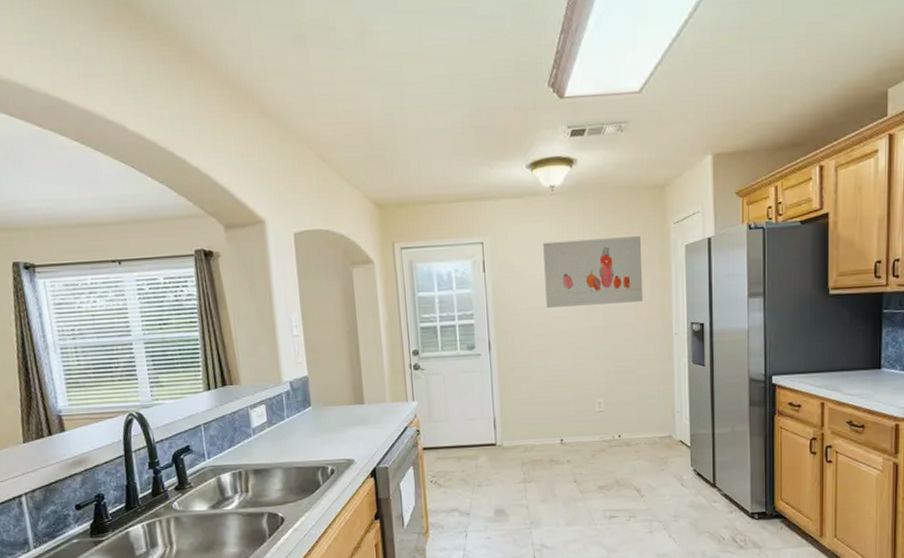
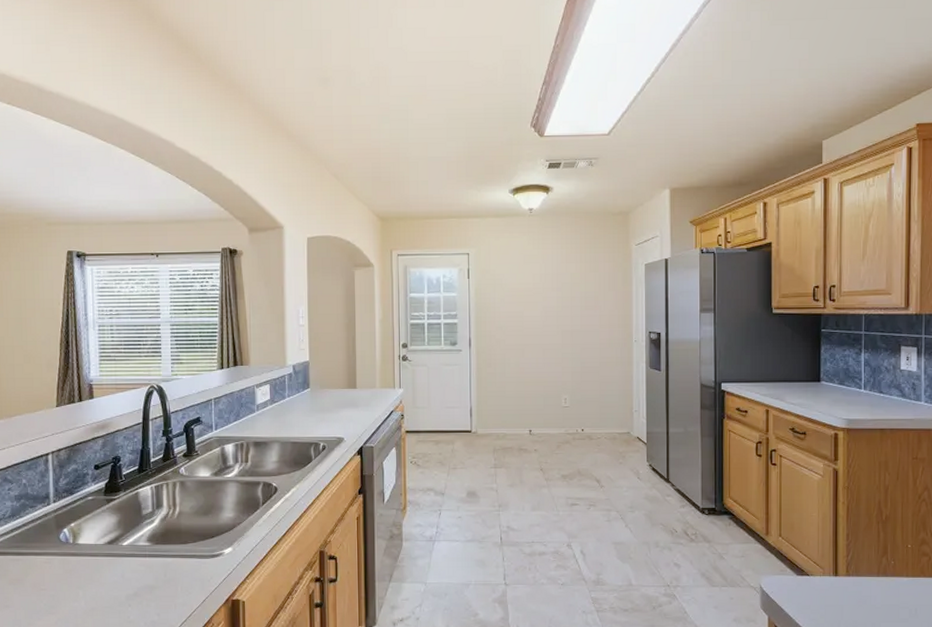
wall art: present [543,236,644,308] -> none [521,255,607,312]

